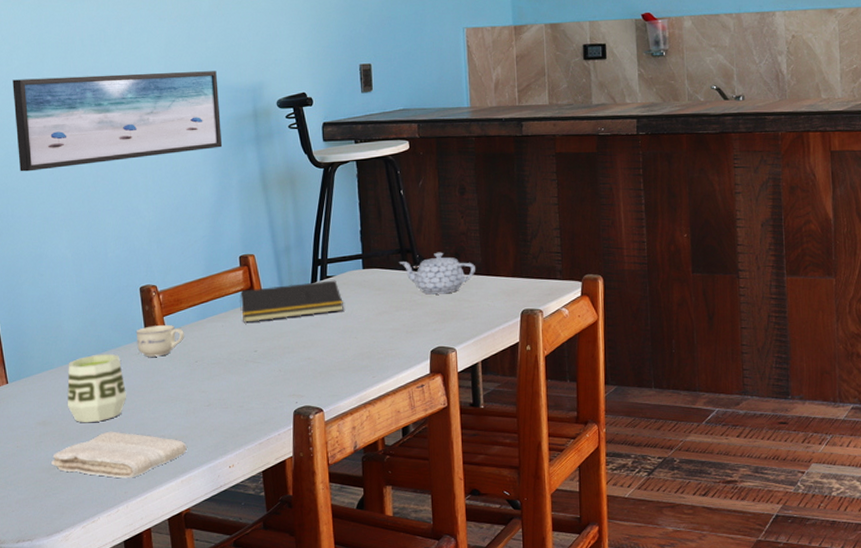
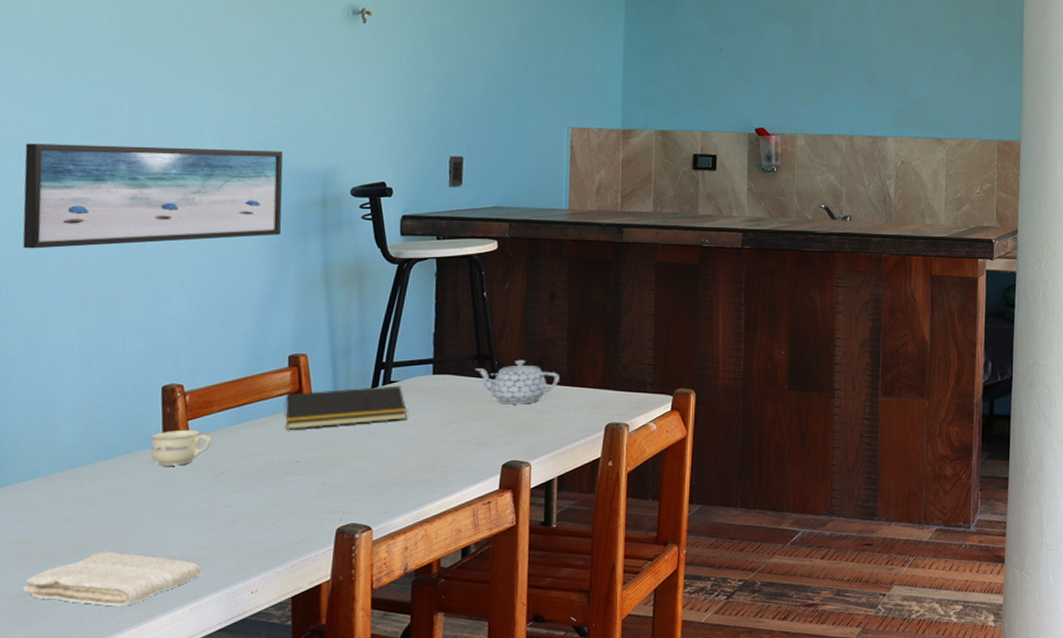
cup: present [67,353,127,423] -> none [53,461,132,542]

